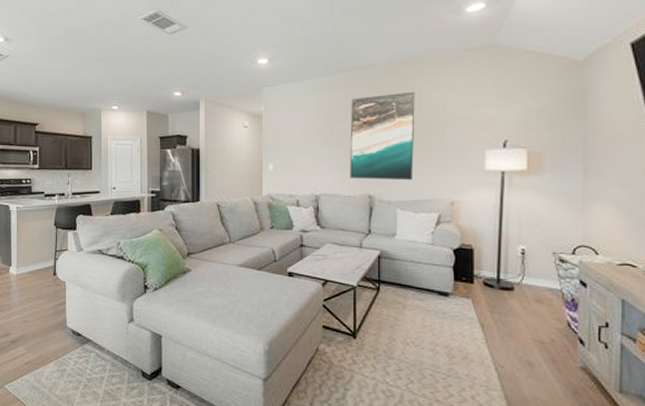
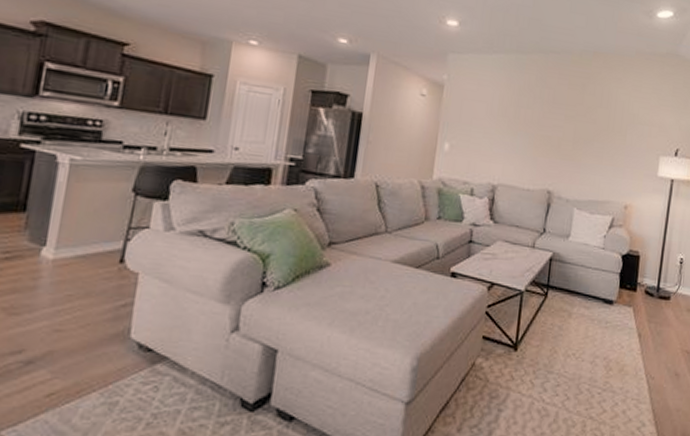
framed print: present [350,91,415,181] -> none [531,83,604,180]

